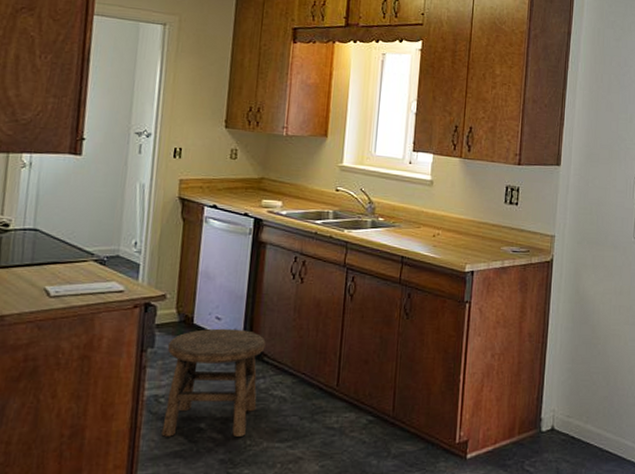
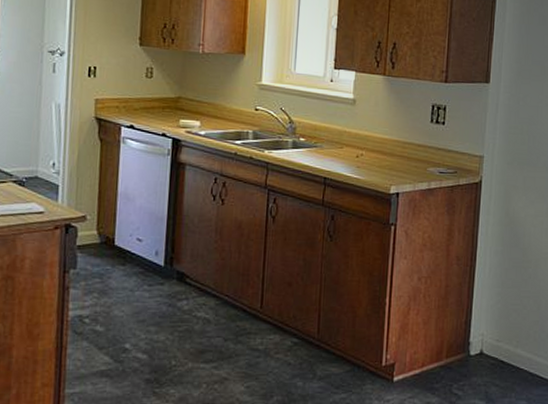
stool: present [161,328,266,437] -> none [87,250,188,357]

